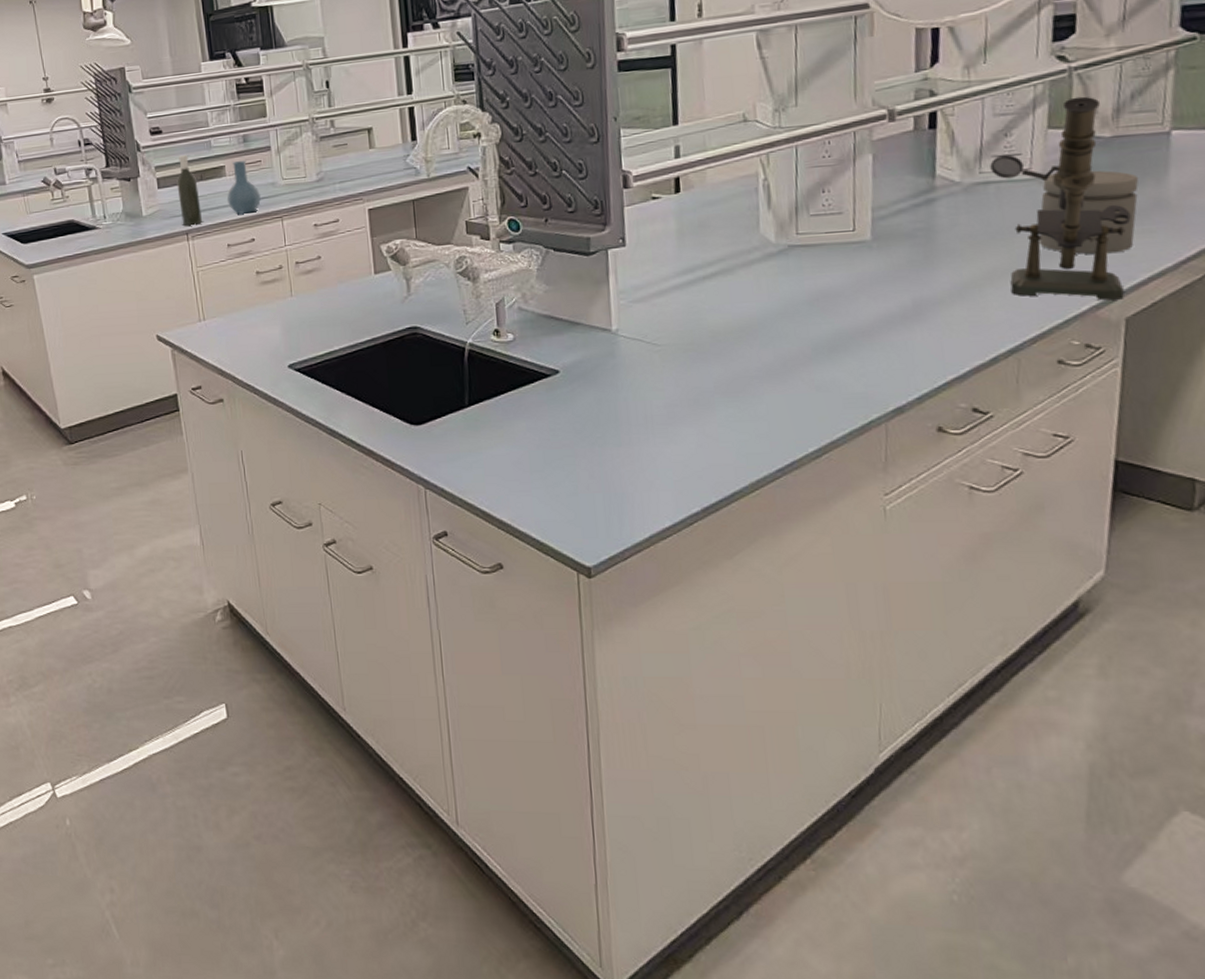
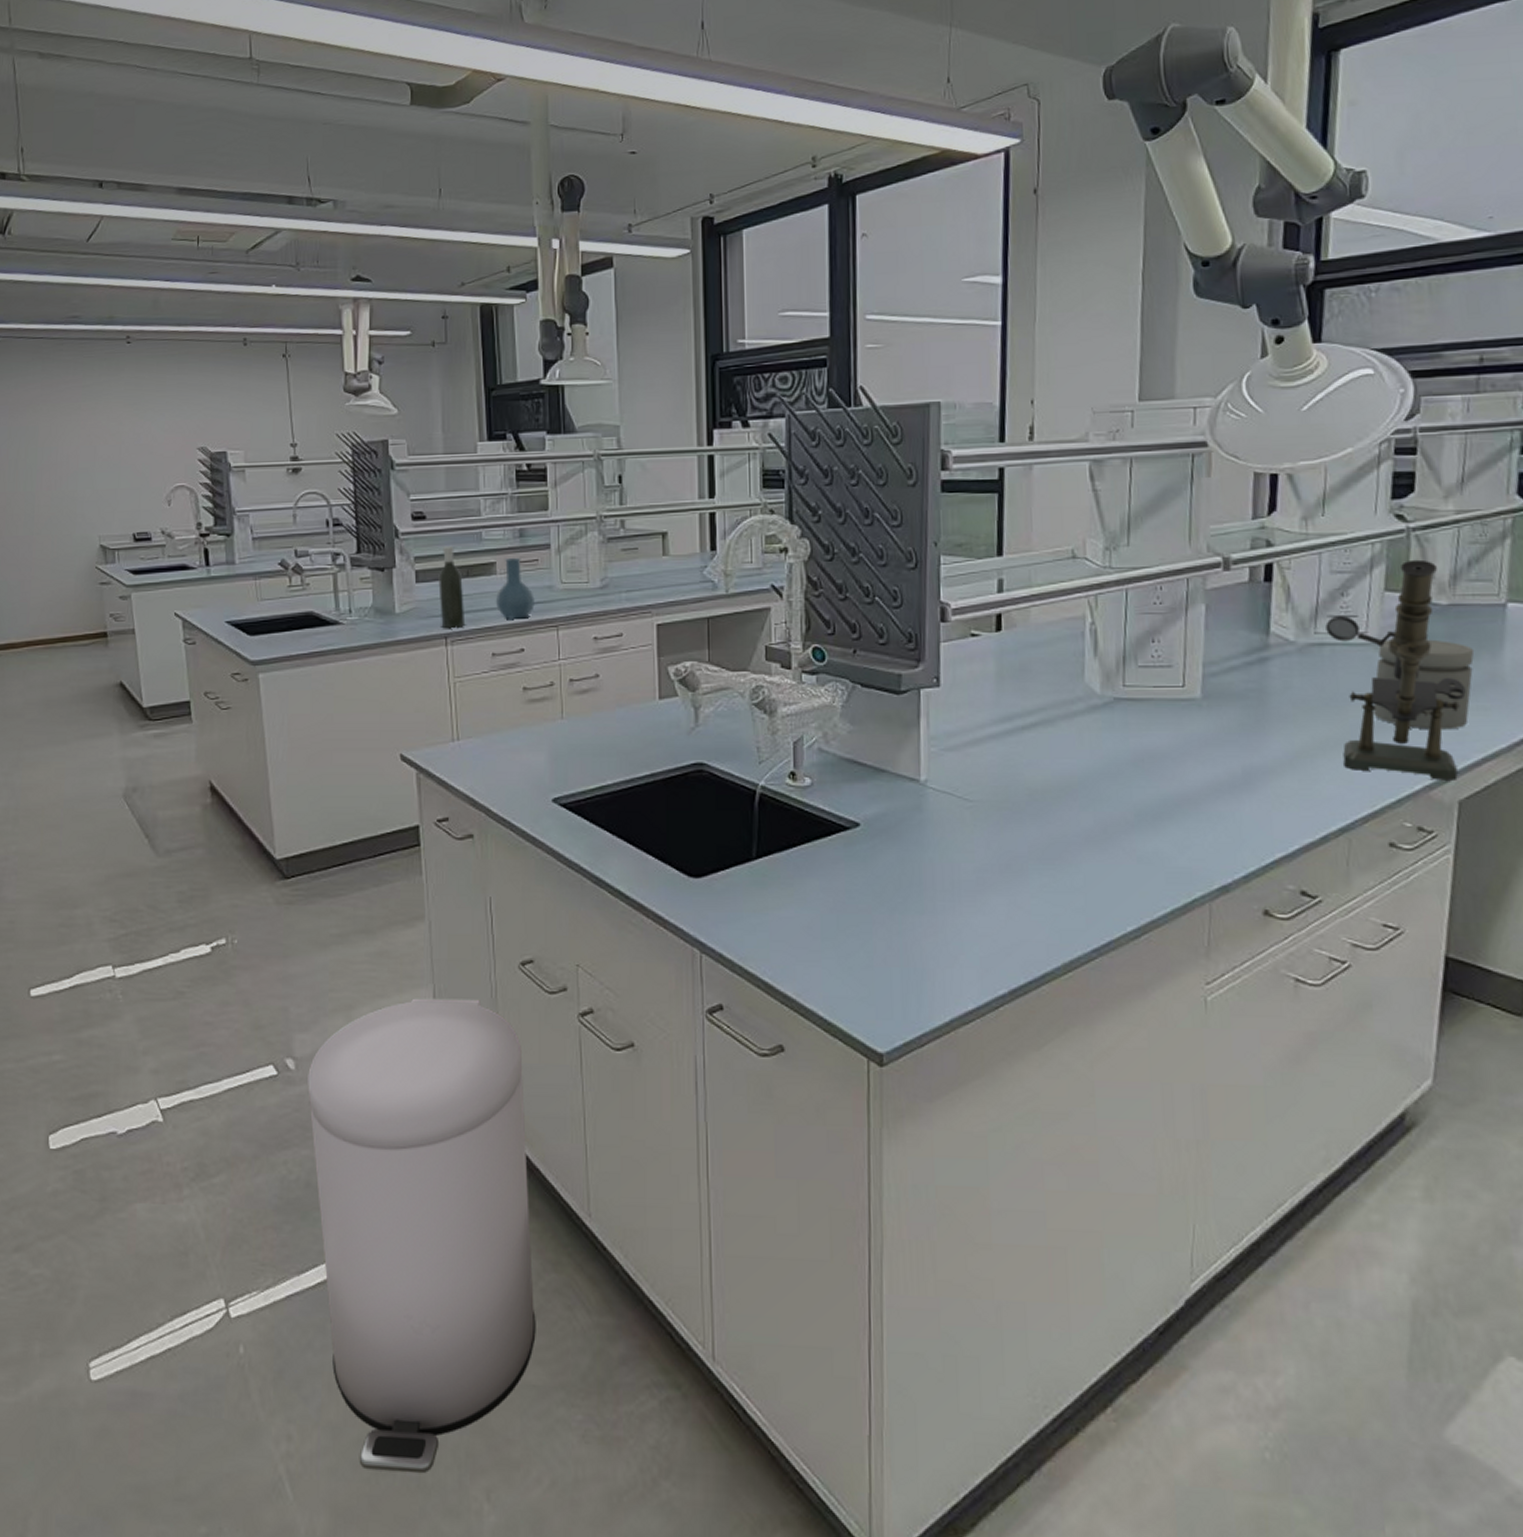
pedal bin: none [102,536,306,918] -> present [308,998,536,1474]

